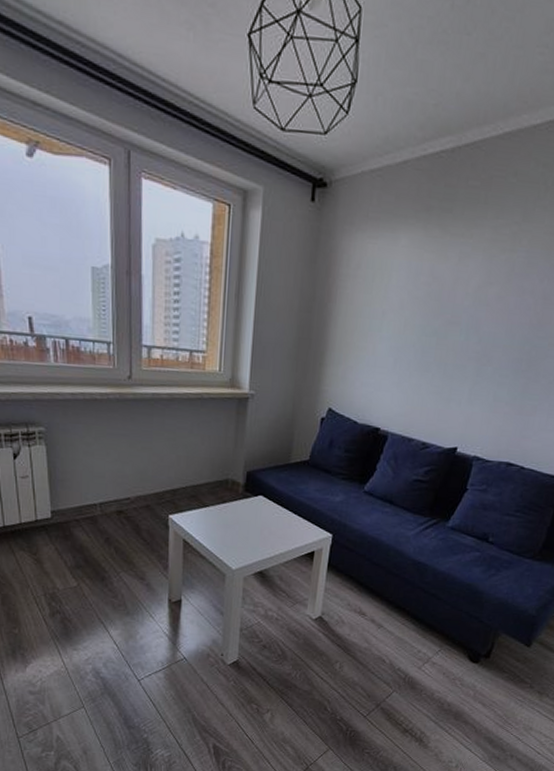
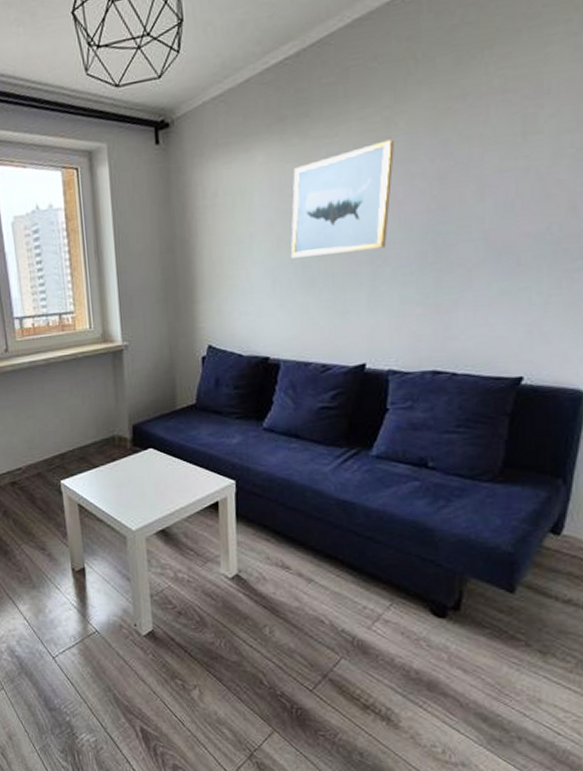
wall art: none [413,253,517,349] -> present [290,139,395,258]

